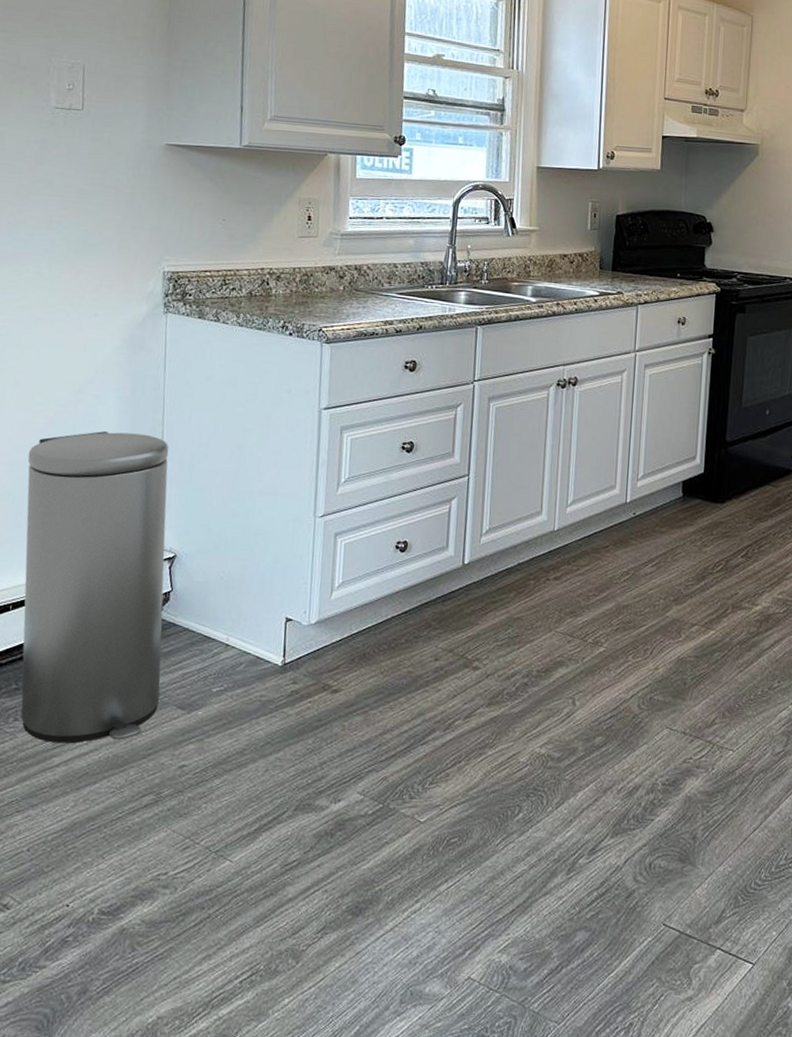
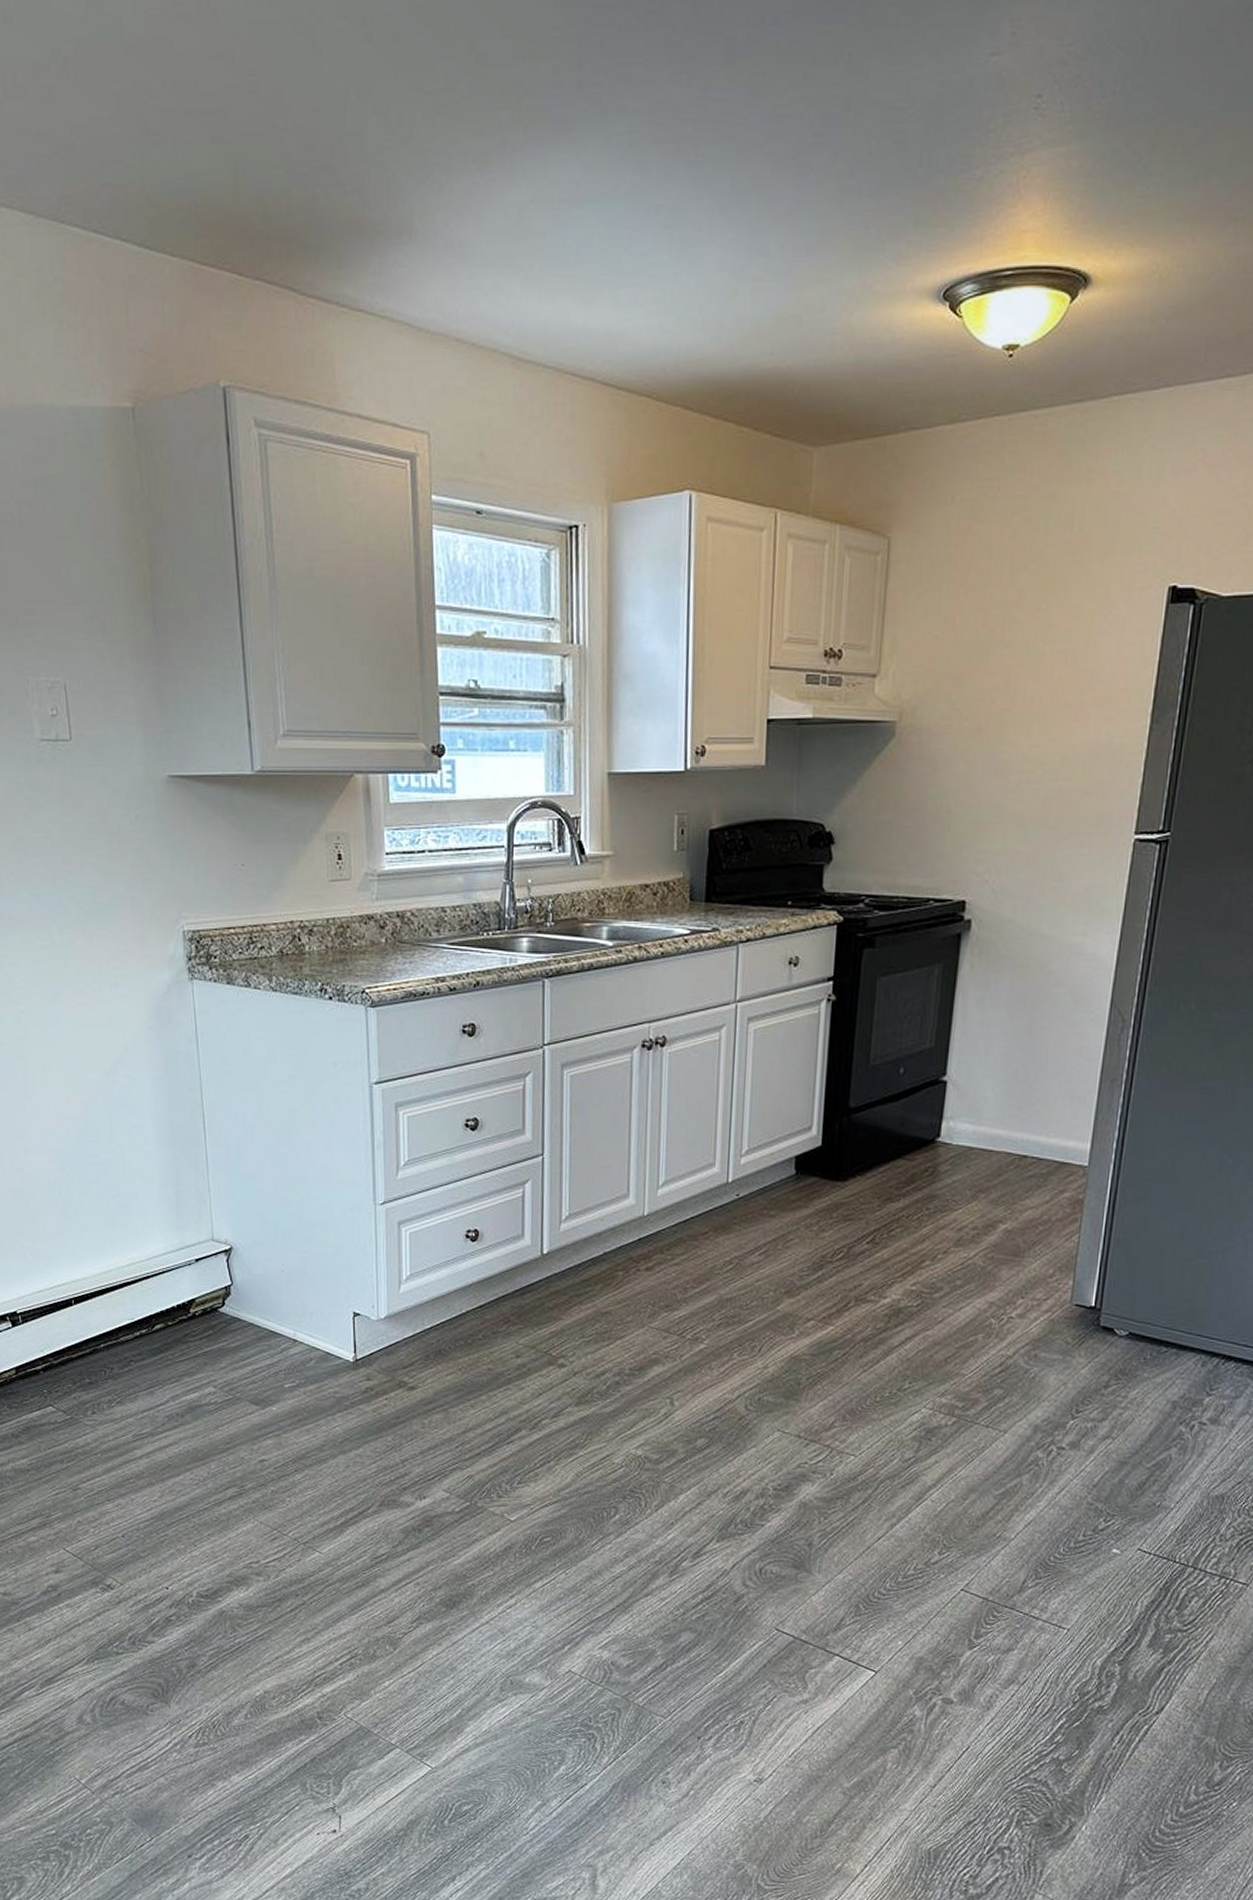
pedal bin: present [21,431,169,744] -> none [67,1115,233,1437]

